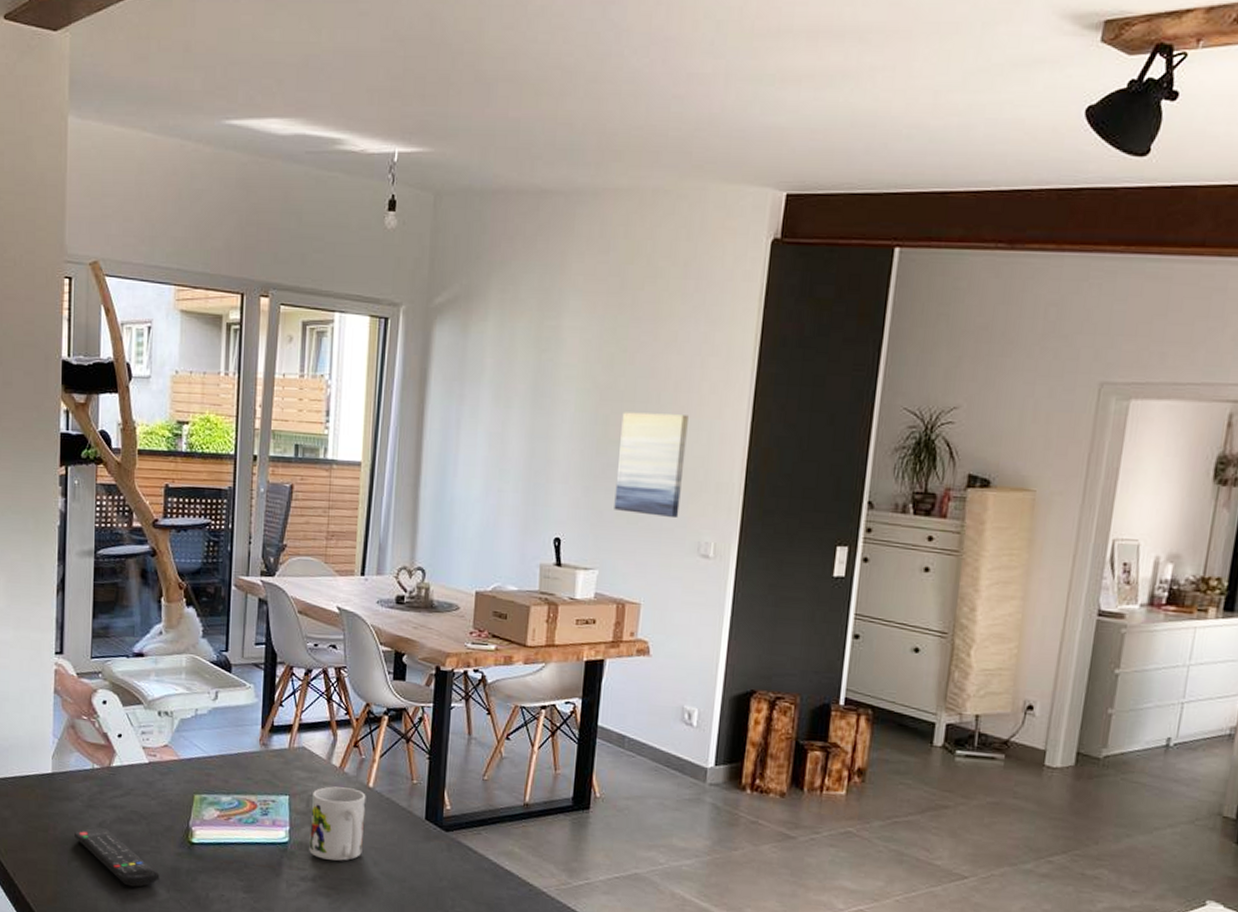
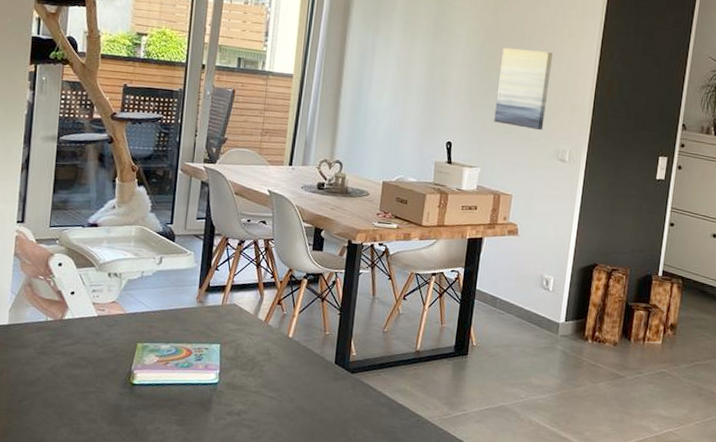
remote control: present [74,828,160,887] -> none [26,371,103,422]
mug: present [309,786,366,861] -> none [235,336,286,398]

